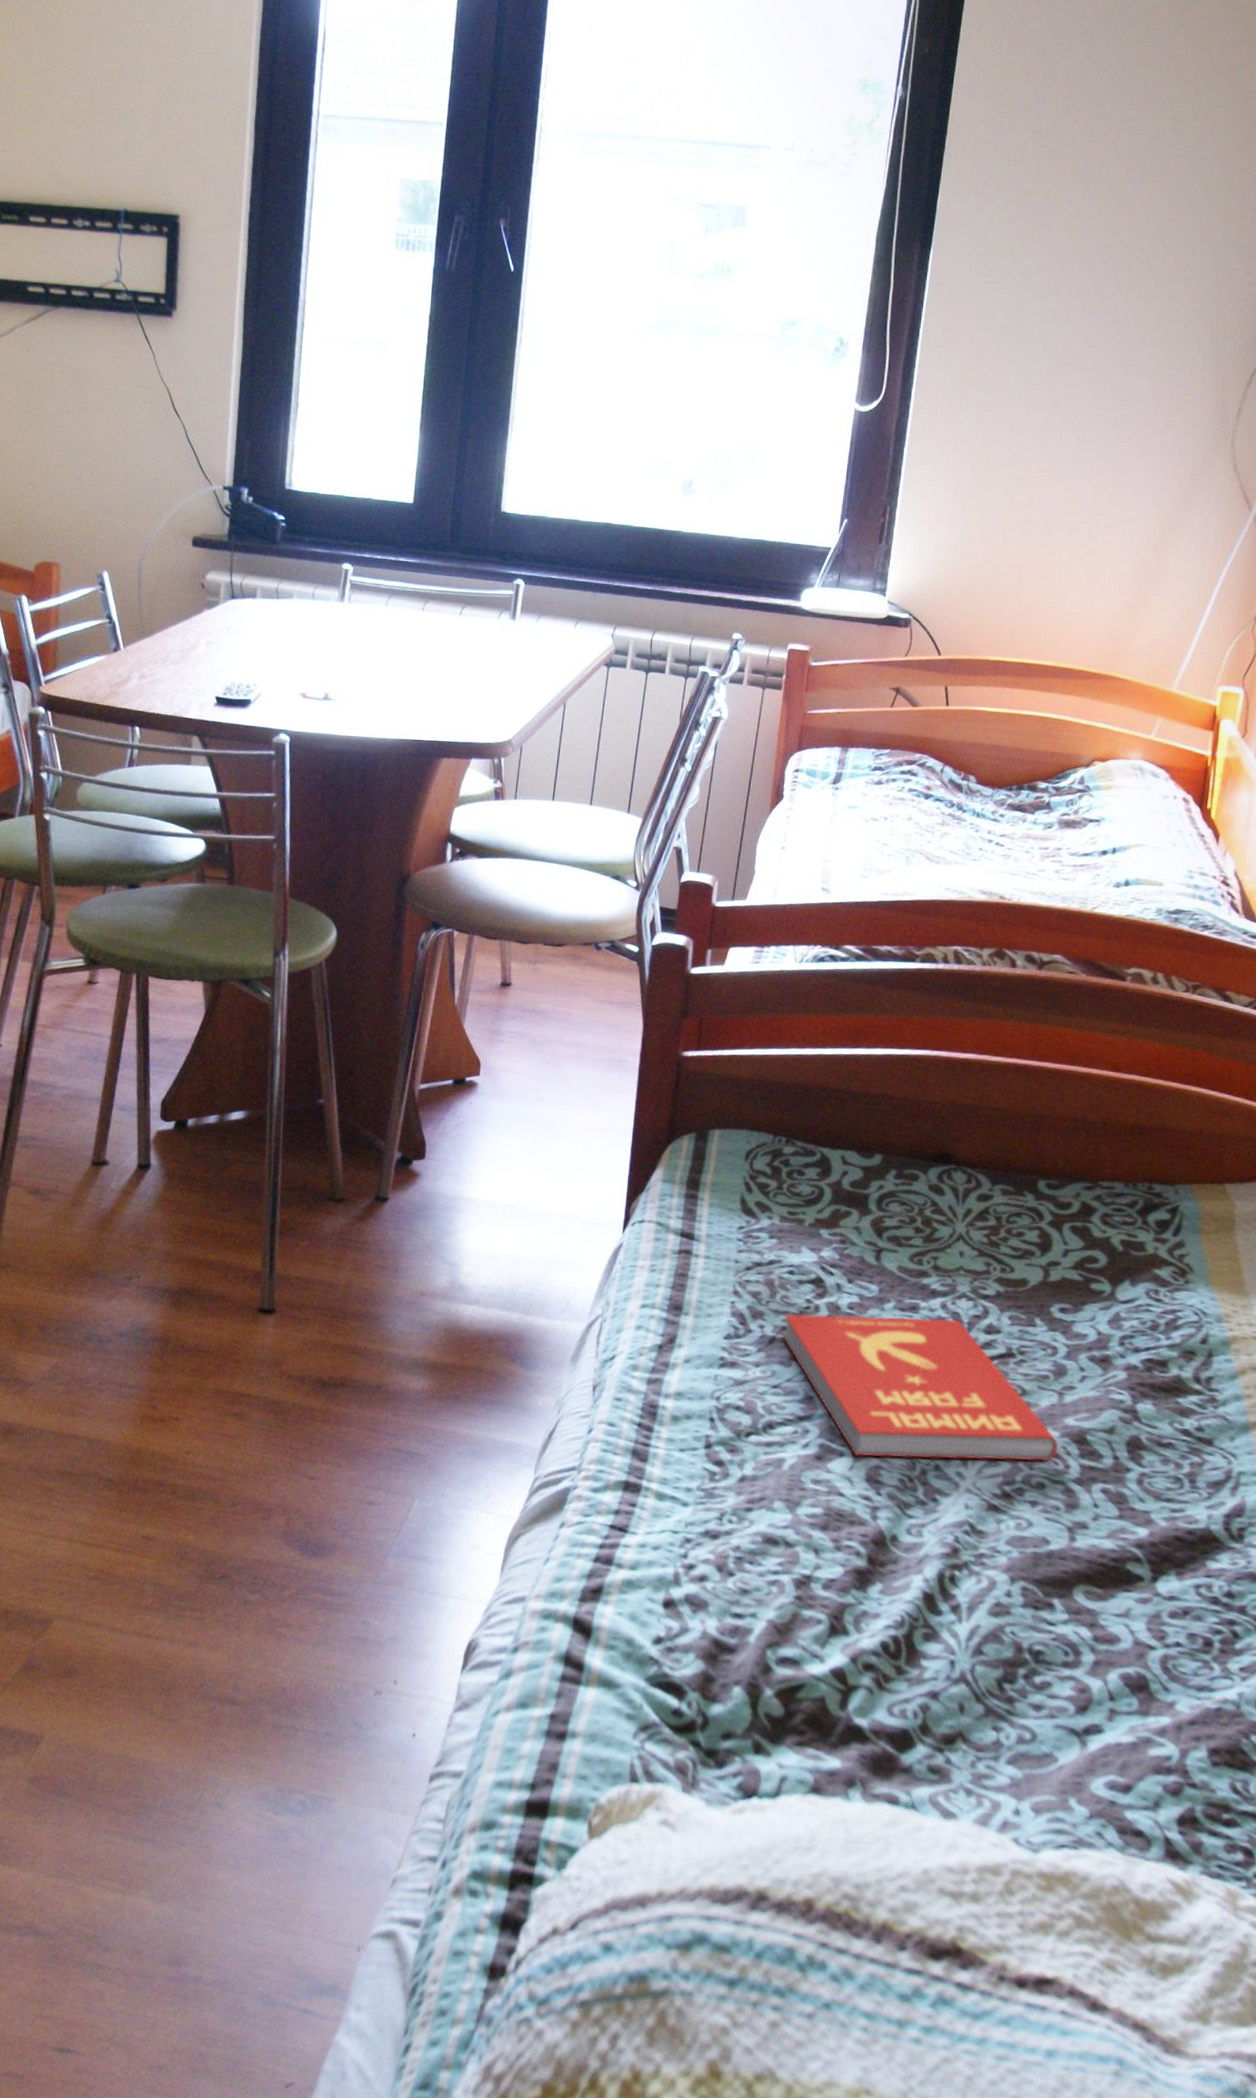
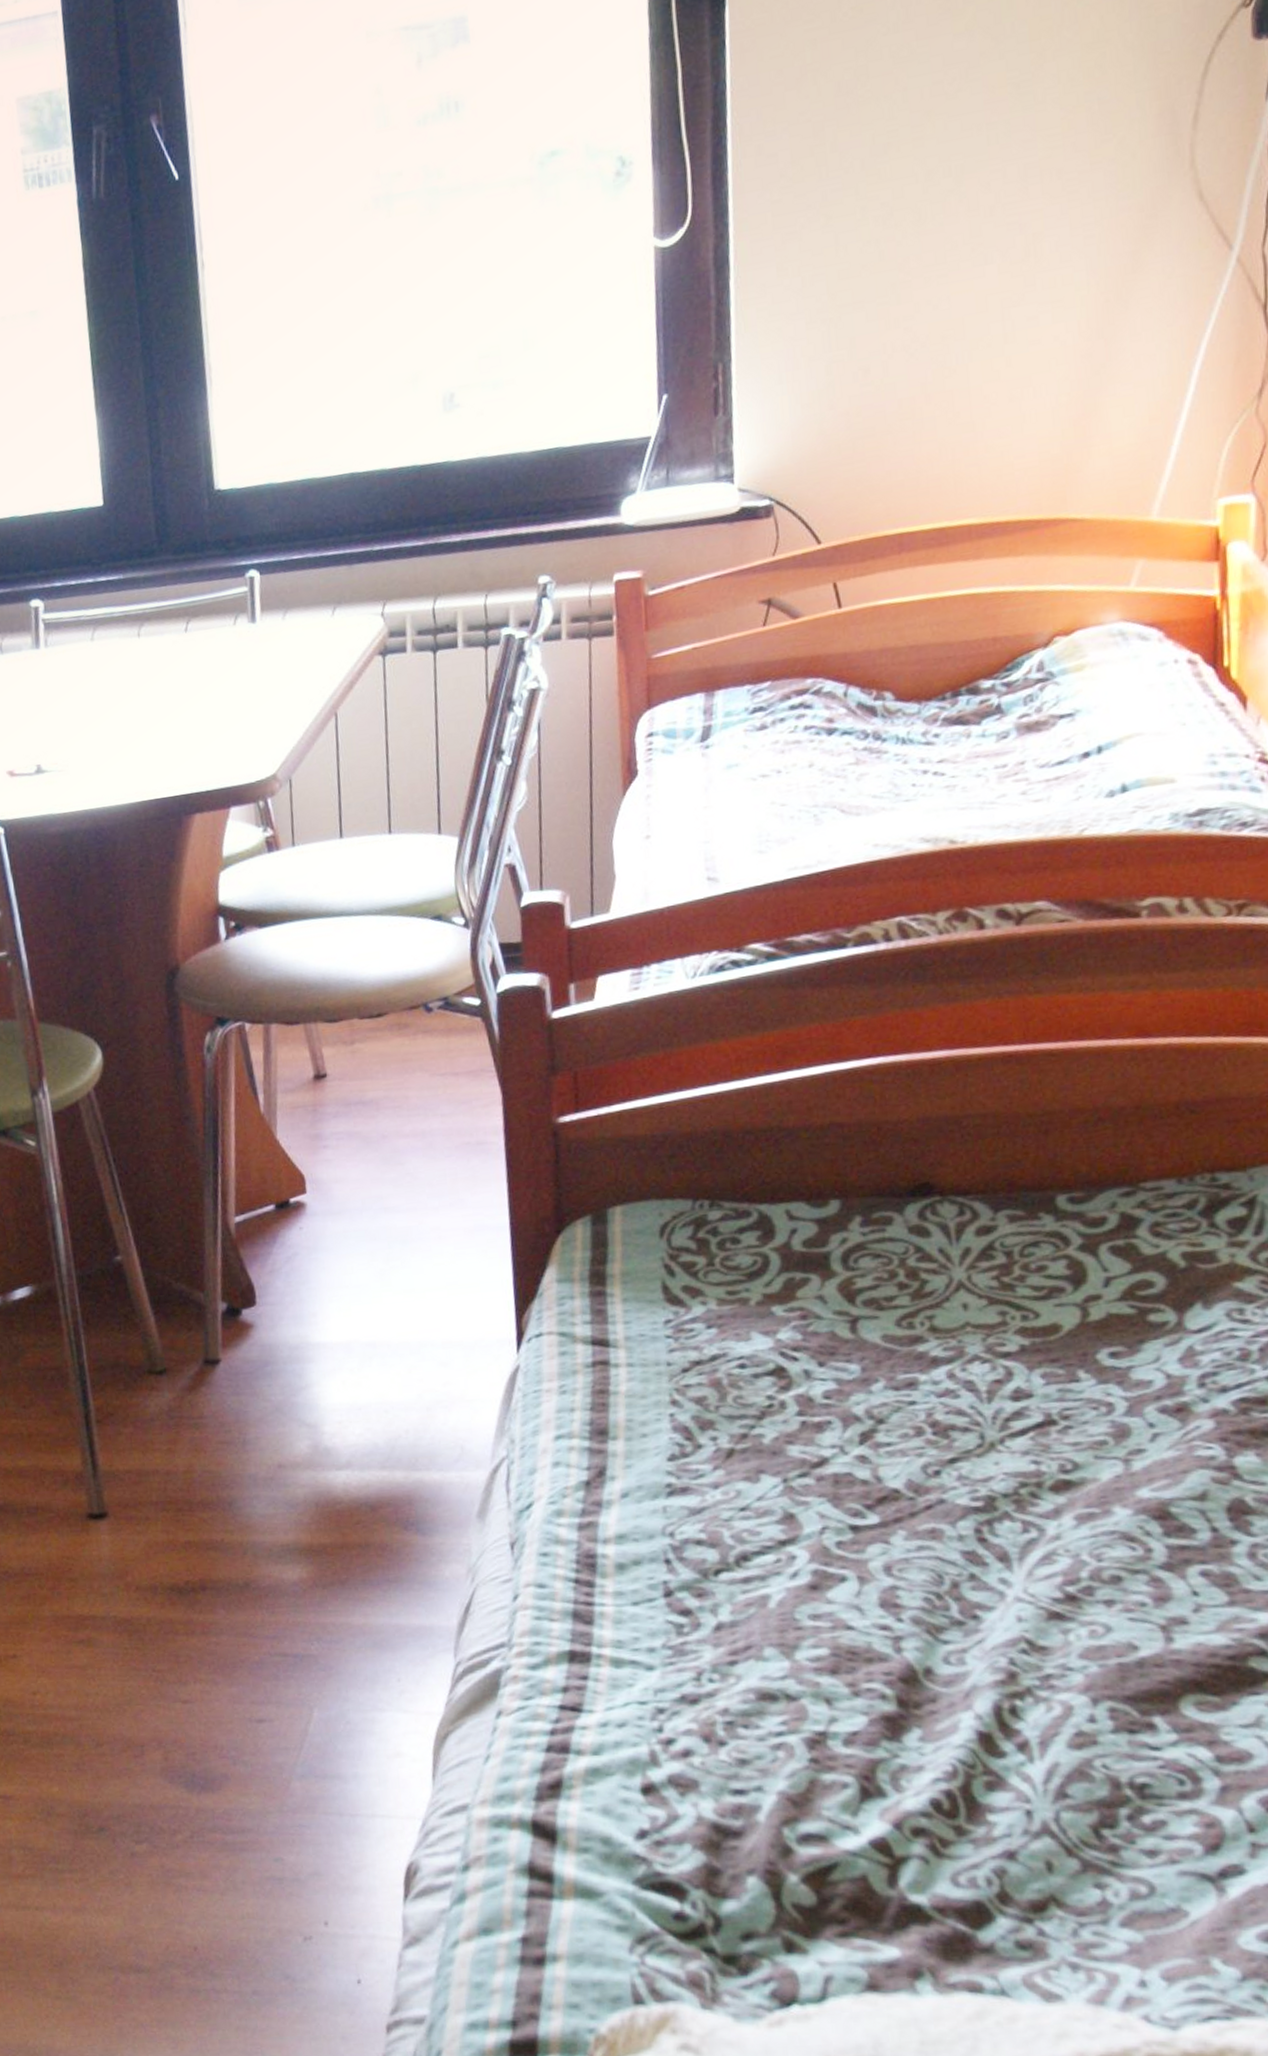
book: present [781,1314,1059,1461] -> none [741,1389,1134,1578]

